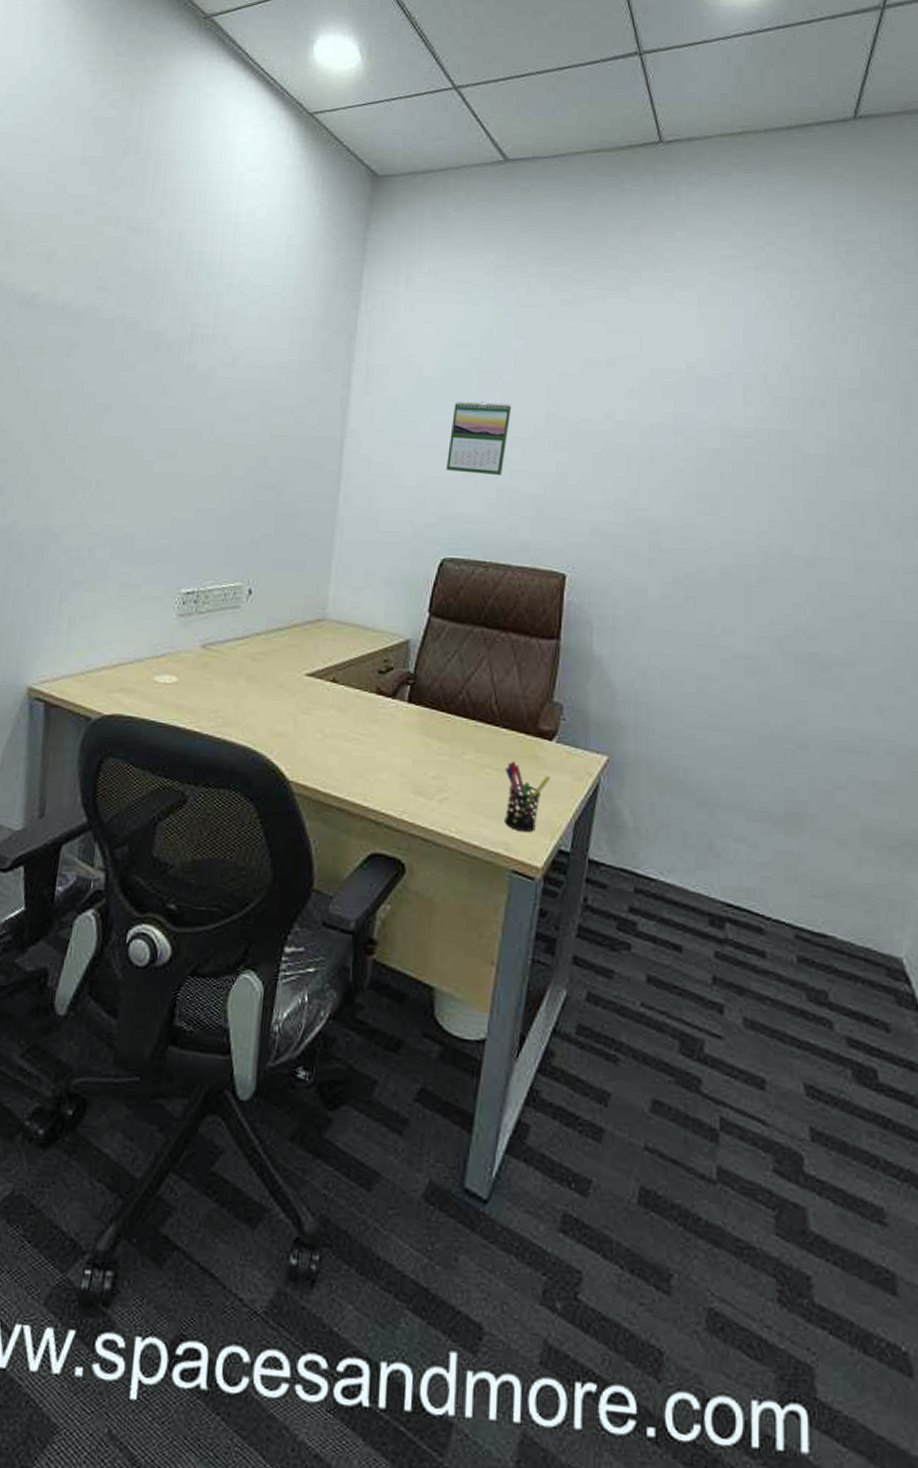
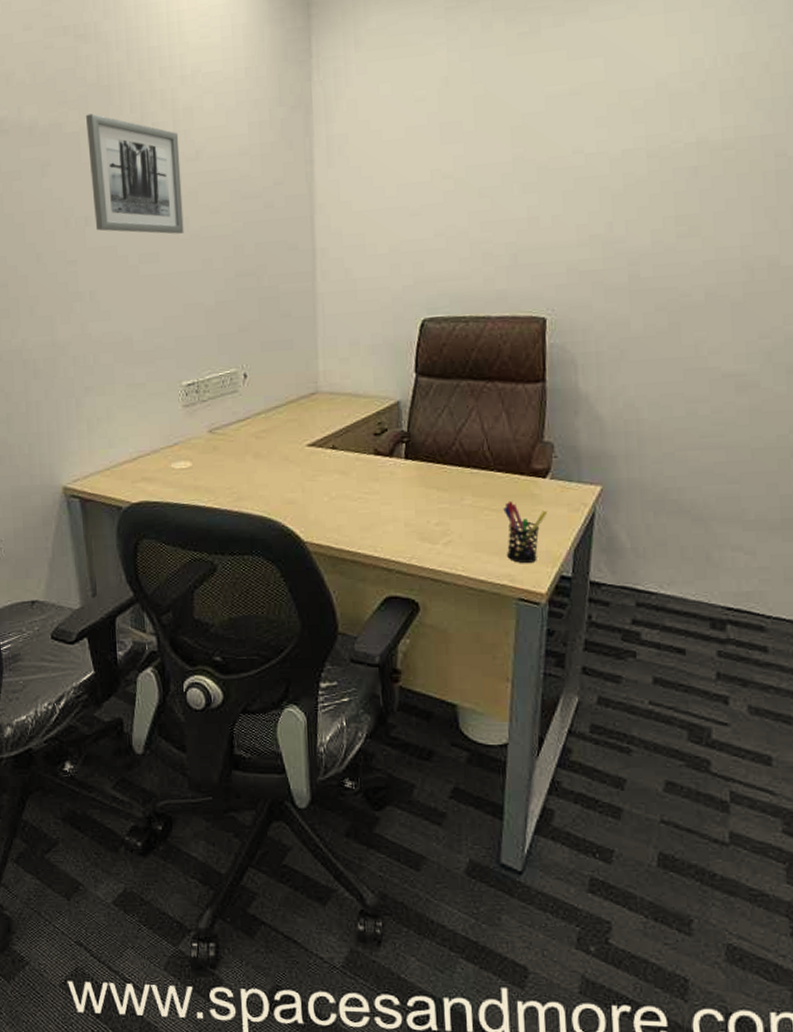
wall art: none [115,303,217,436] -> present [86,113,184,234]
calendar: present [445,401,512,475] -> none [416,153,477,232]

